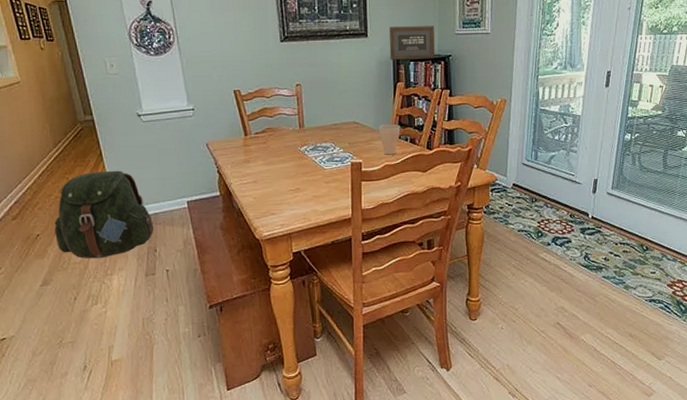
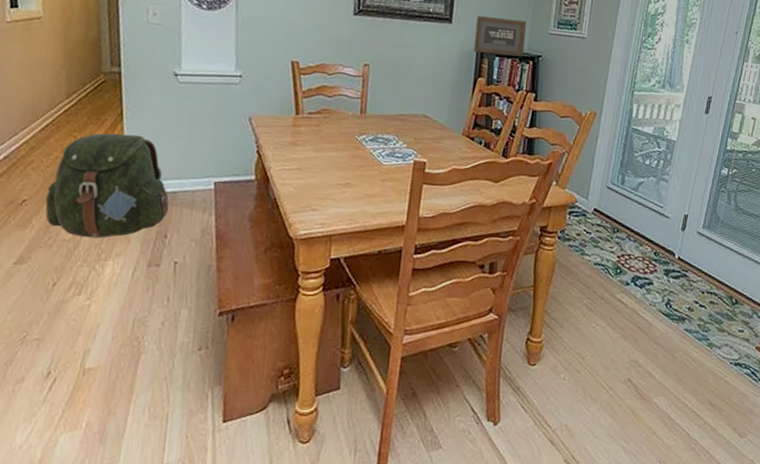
cup: present [378,123,401,155] -> none [450,122,475,158]

